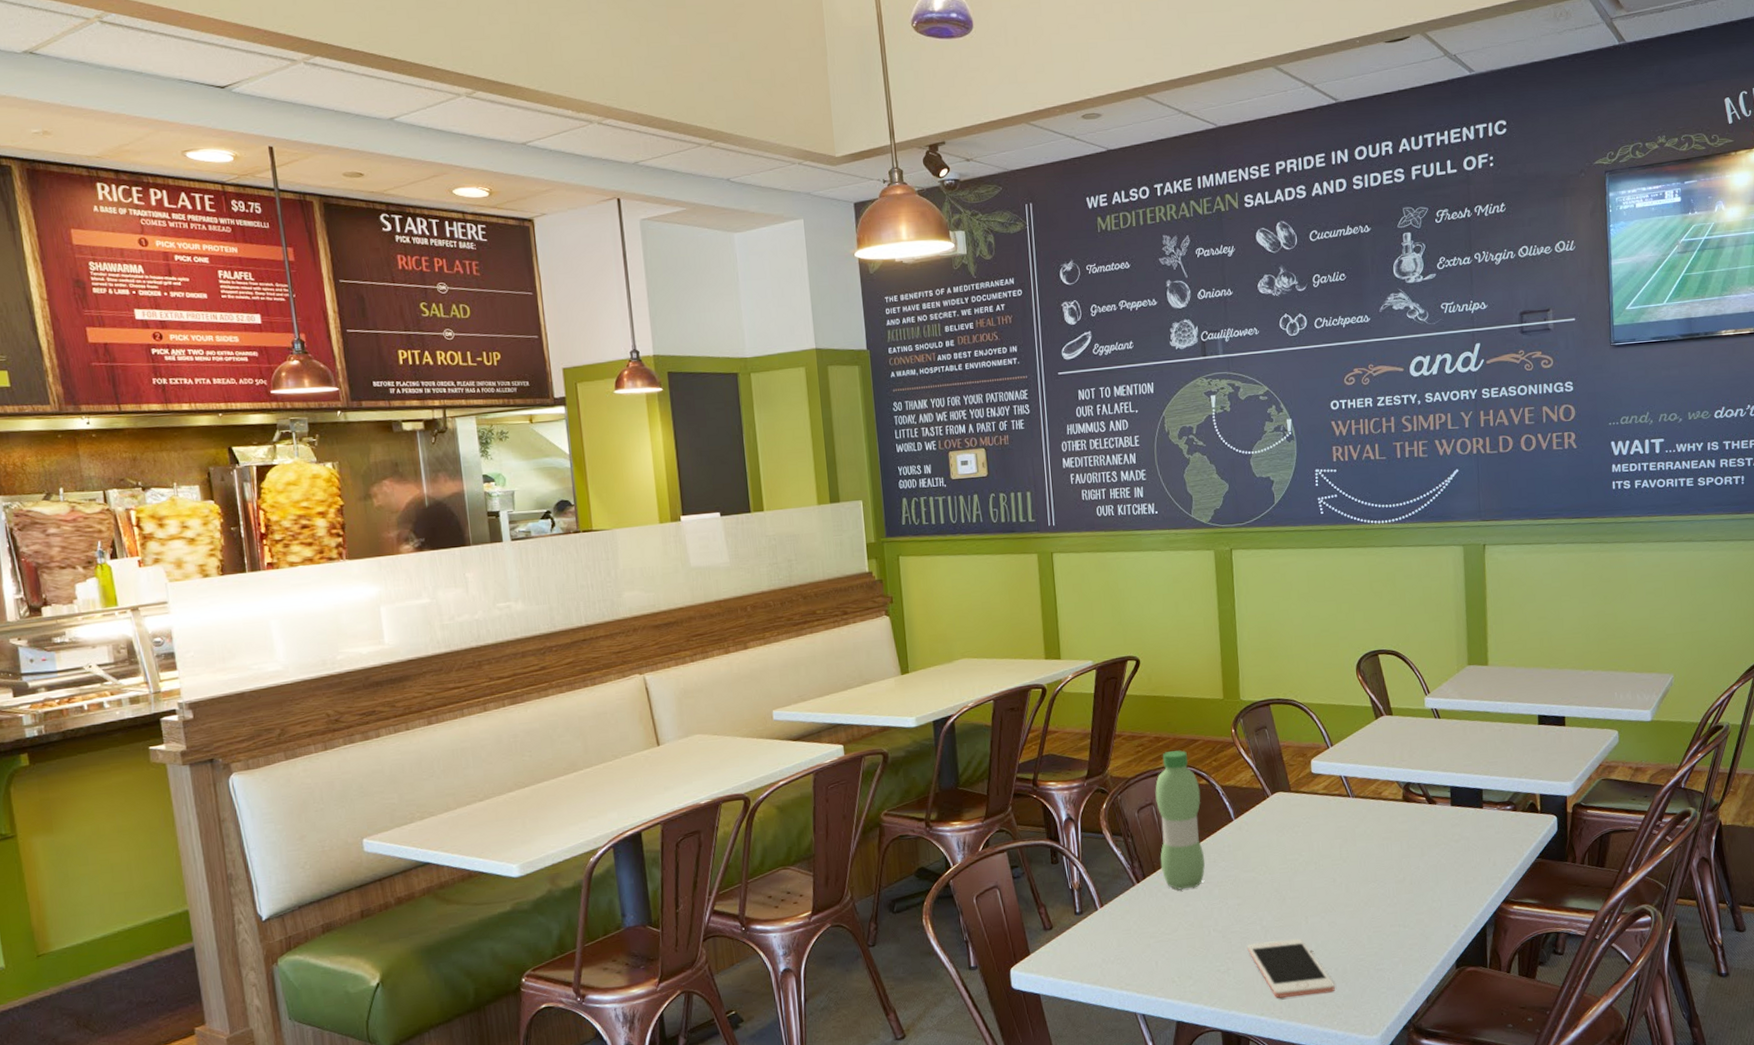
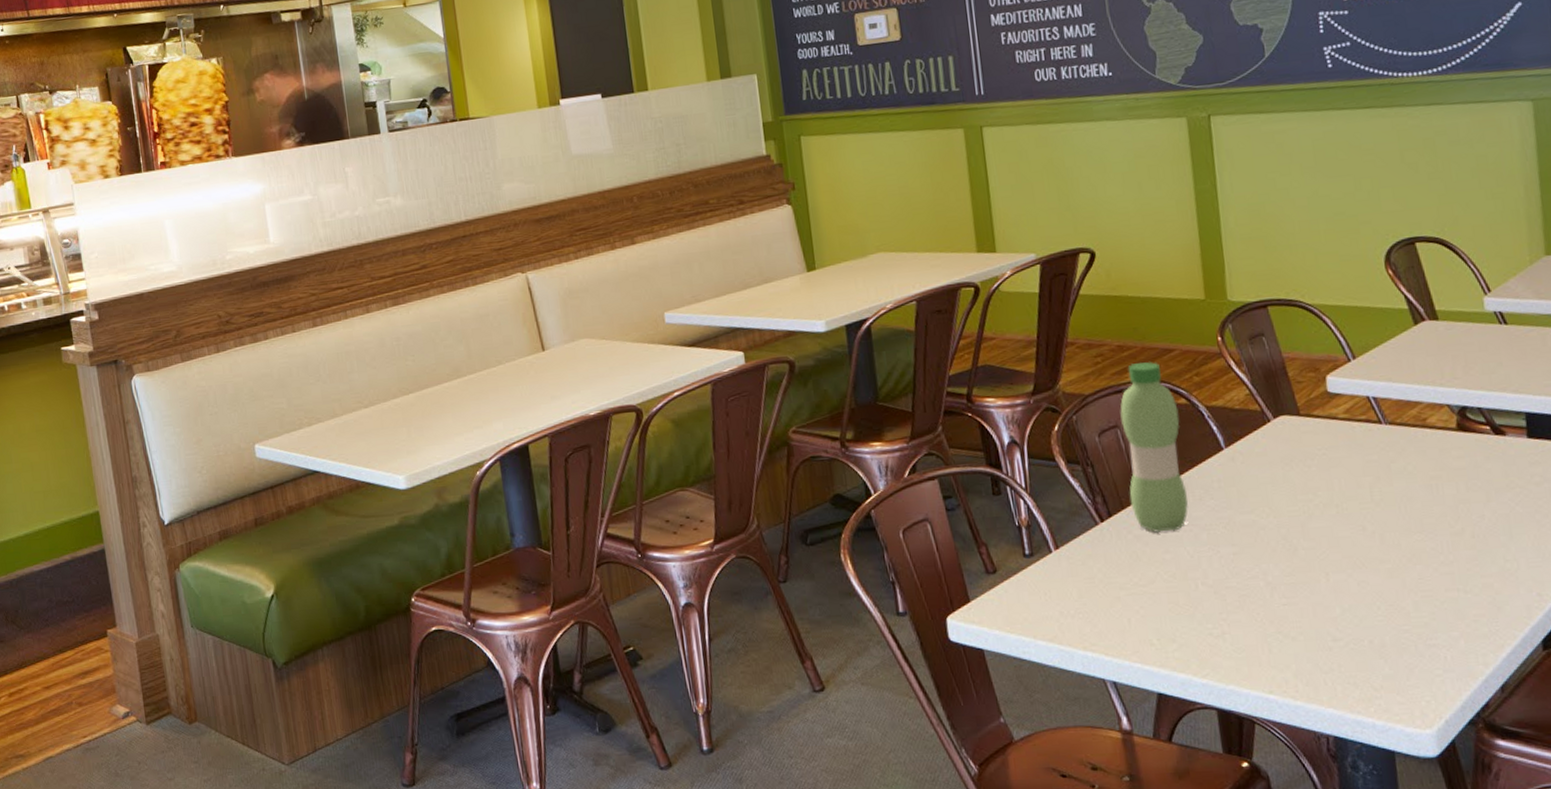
cell phone: present [1247,938,1335,998] -> none [1248,599,1370,673]

